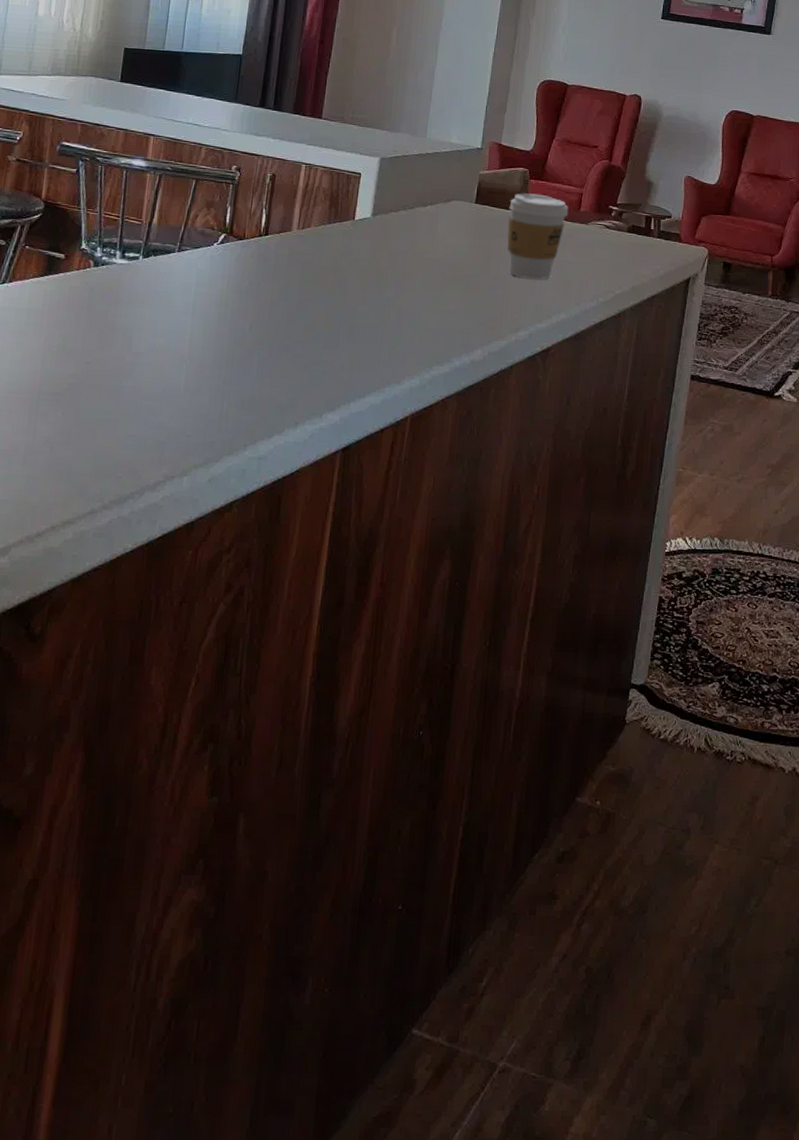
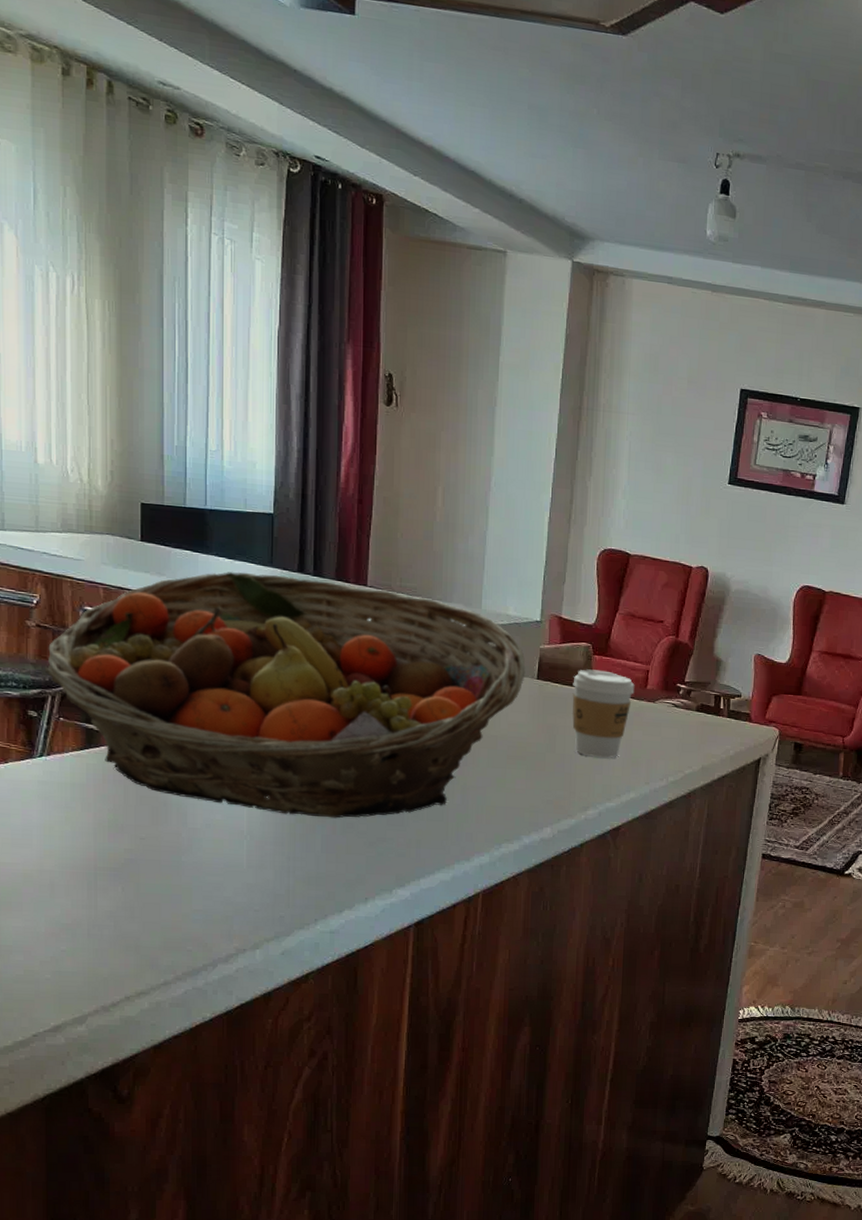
fruit basket: none [18,108,465,342] -> present [44,572,526,818]

